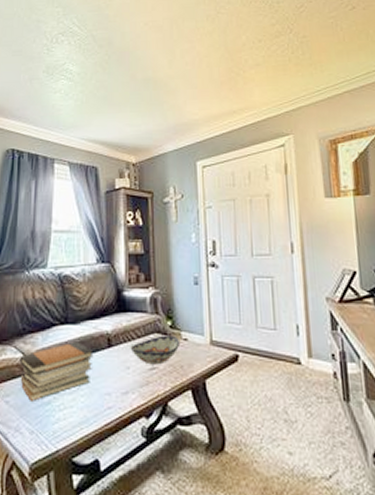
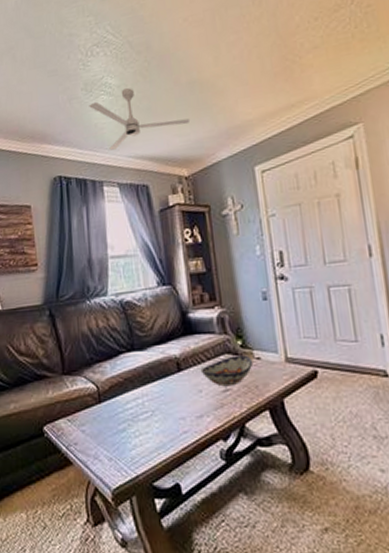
book stack: present [19,341,94,401] -> none [90,368,164,429]
ceiling fan: none [49,77,143,132] -> present [89,88,191,151]

